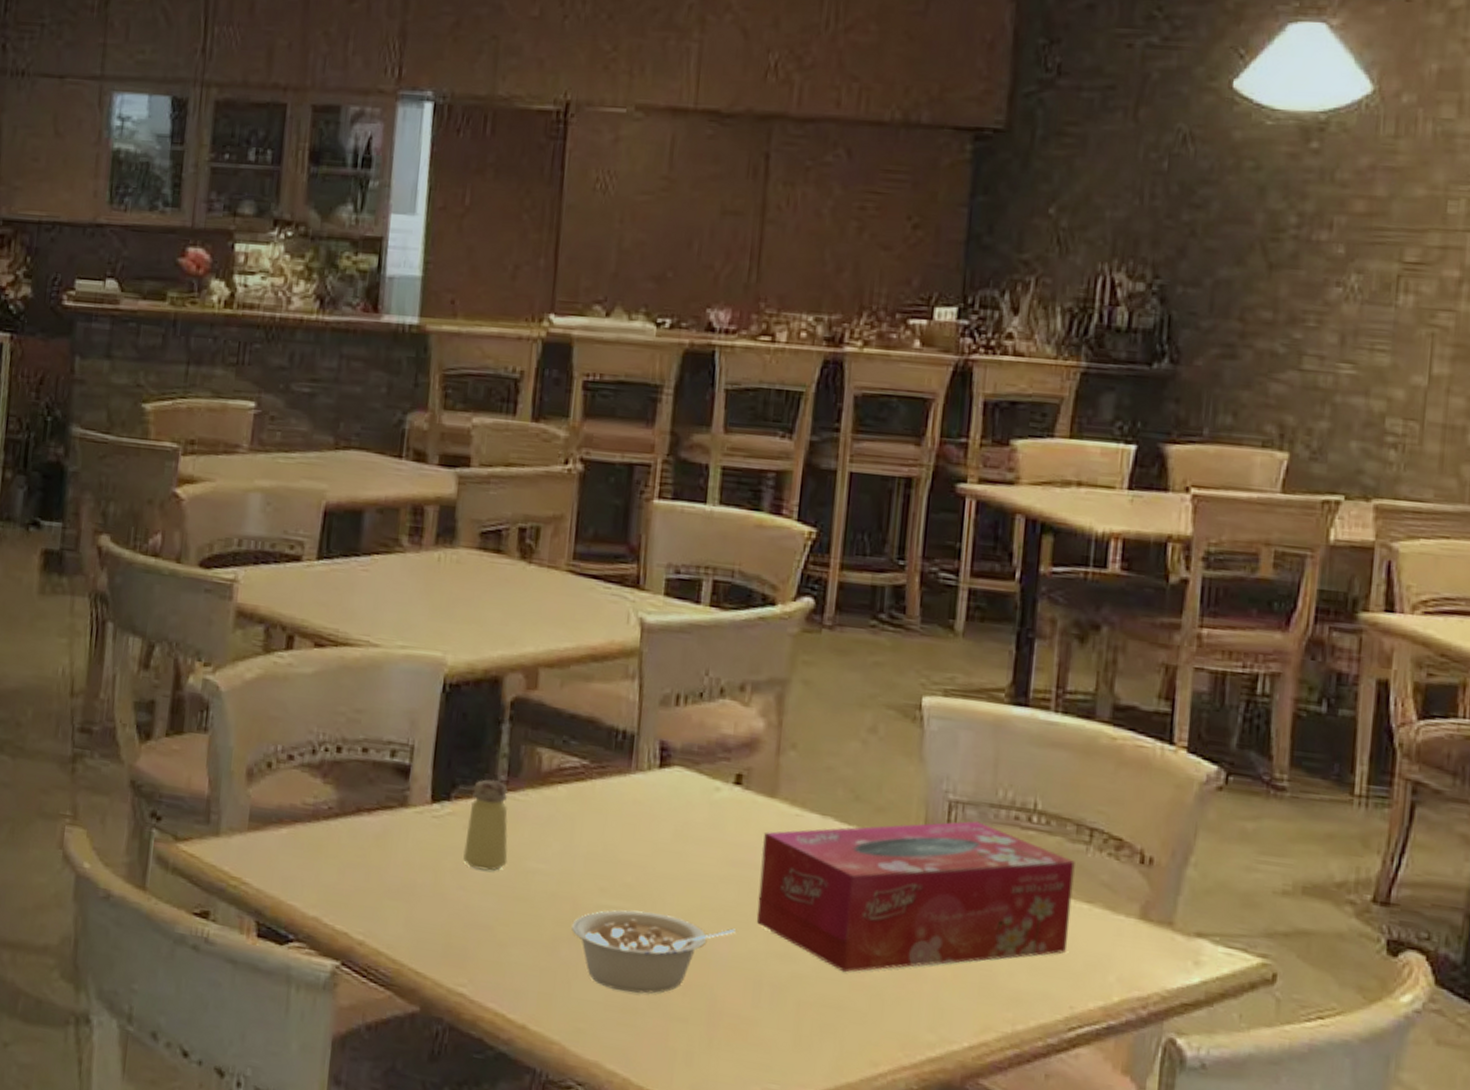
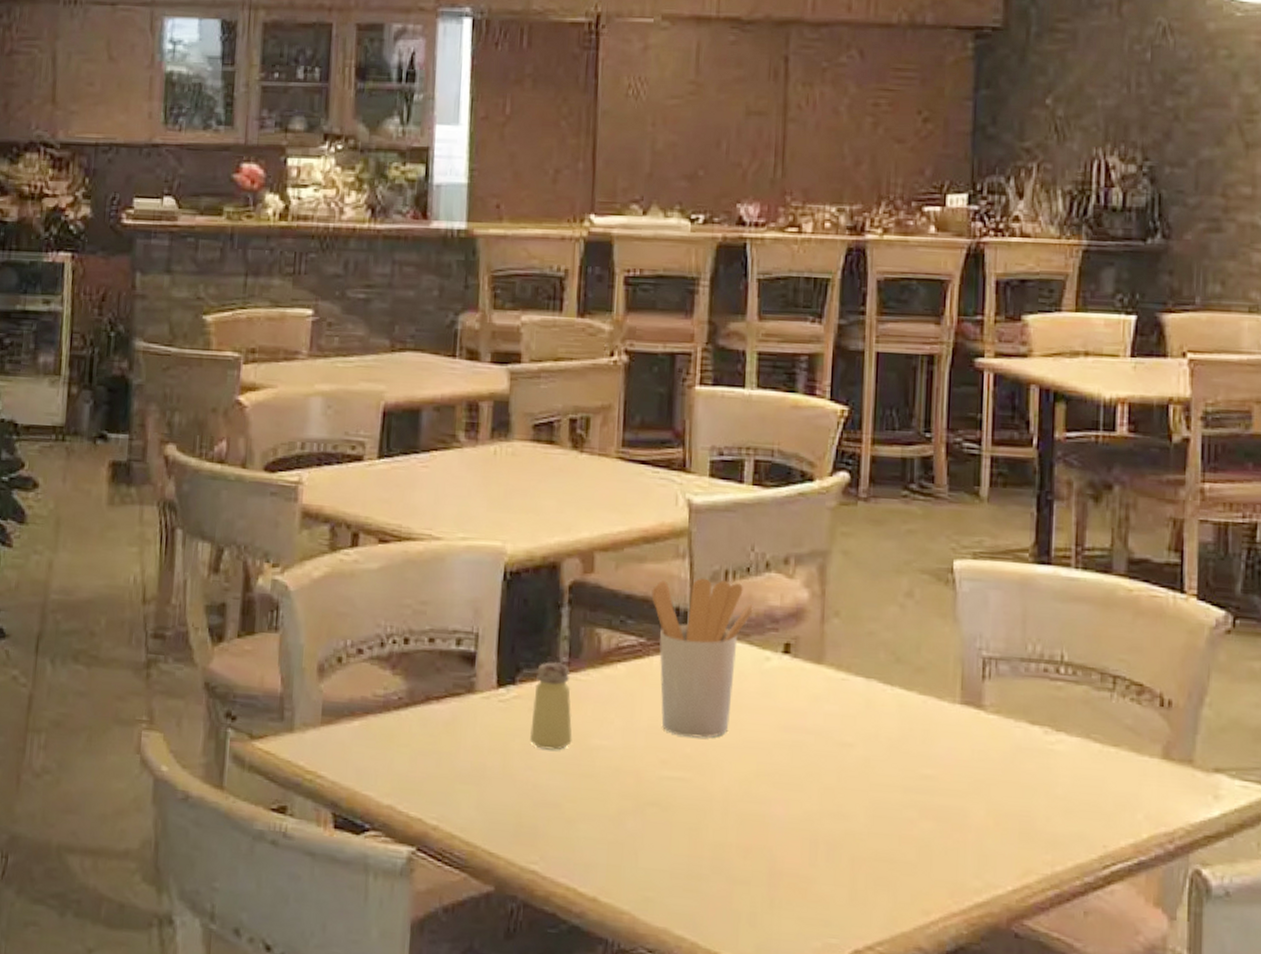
legume: present [571,910,735,994] -> none [636,780,791,860]
utensil holder: none [597,700,706,868] -> present [651,578,754,738]
tissue box: present [756,821,1075,973] -> none [809,675,1101,827]

